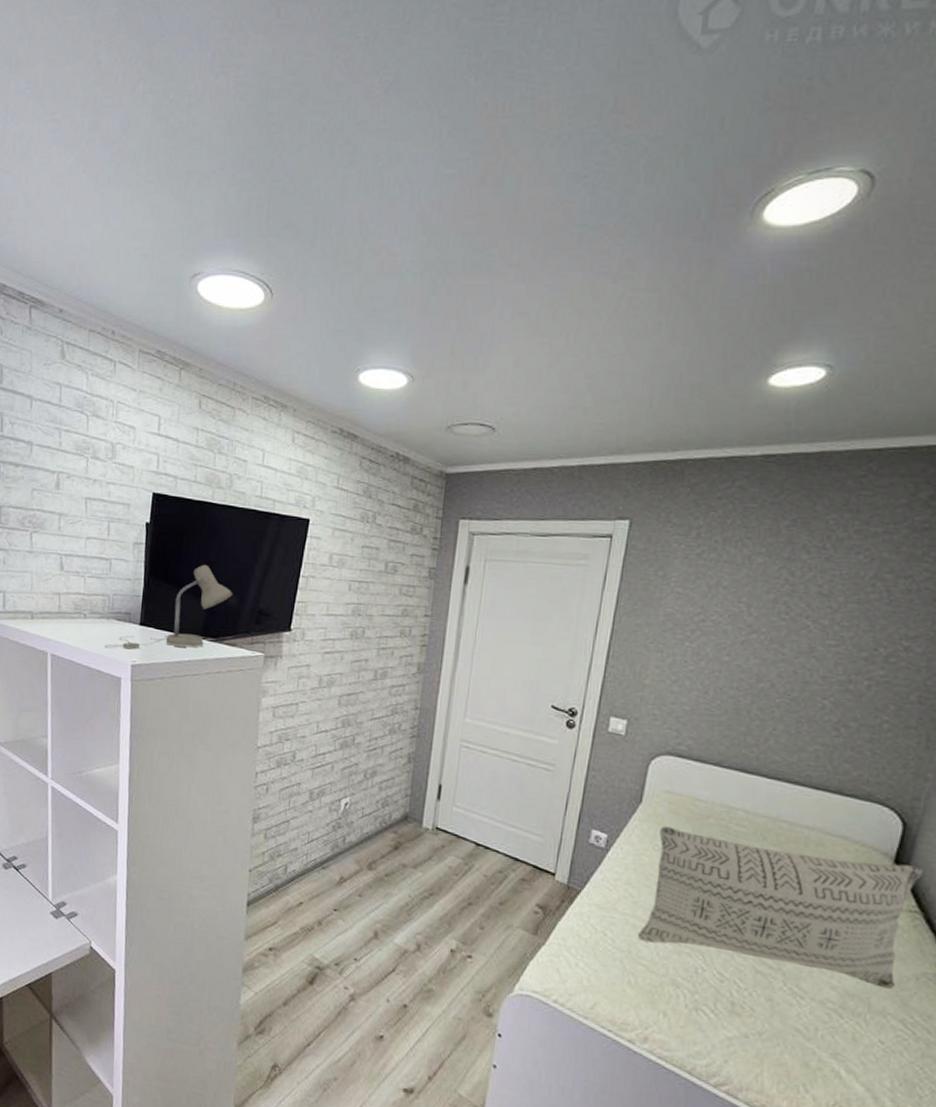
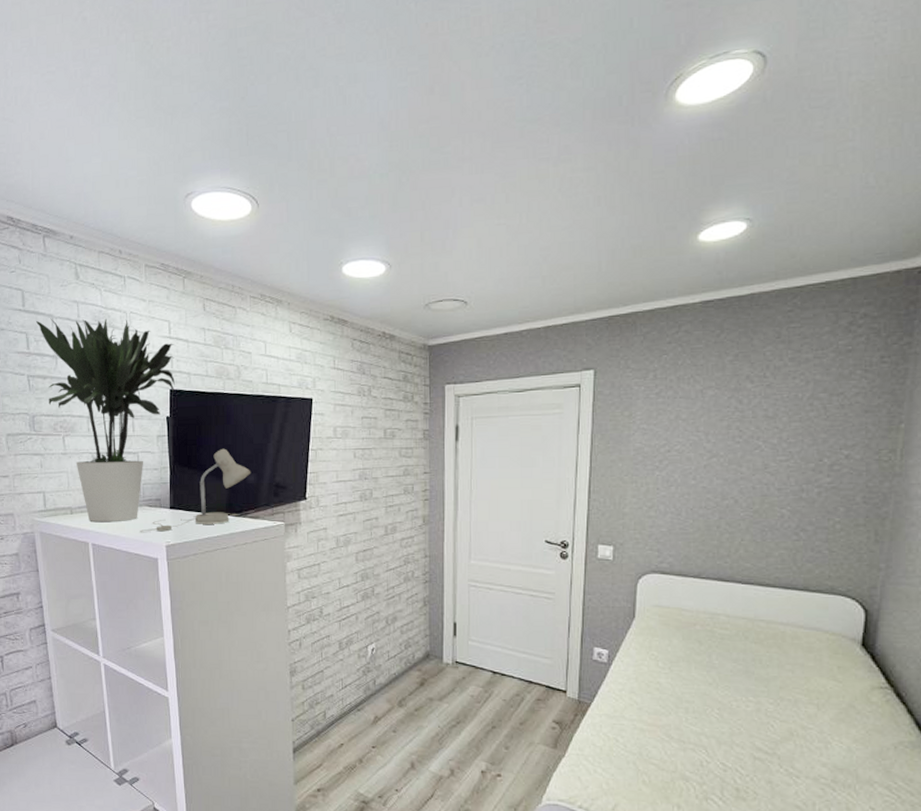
potted plant: none [13,401,163,634] -> present [36,319,175,523]
pillow: present [638,826,923,990] -> none [647,637,887,760]

